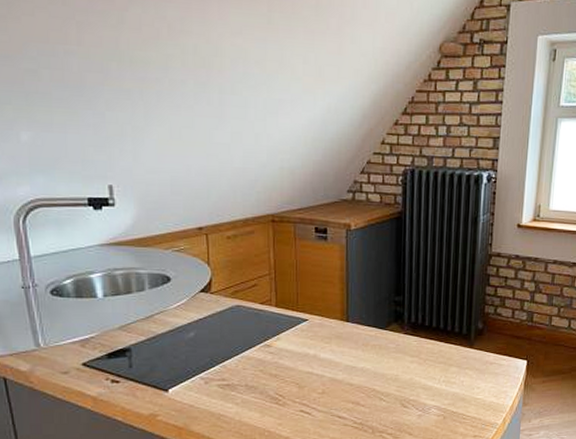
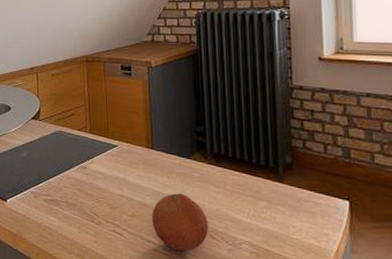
fruit: none [343,365,400,423] -> present [151,193,208,252]

